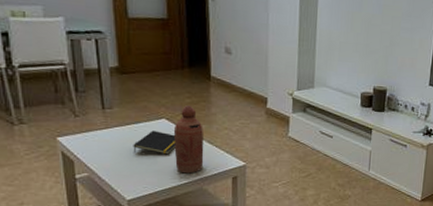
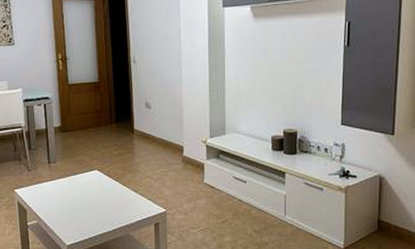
notepad: present [133,130,176,155] -> none [71,181,106,203]
bottle: present [174,106,204,174] -> none [105,157,130,221]

